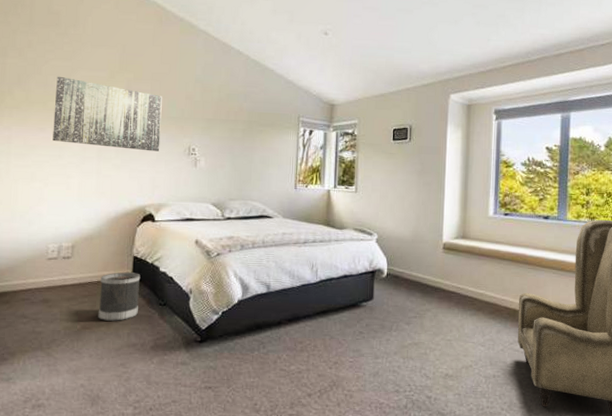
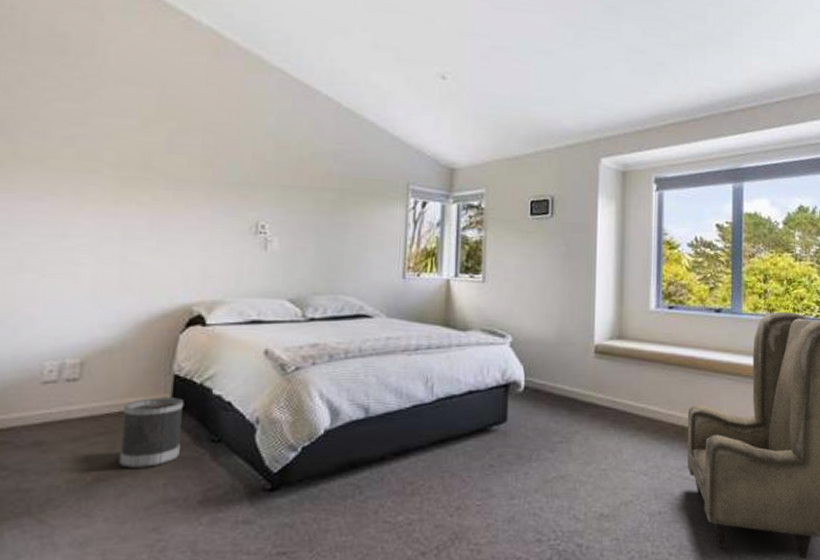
wall art: present [52,76,163,152] -> none [53,123,220,230]

